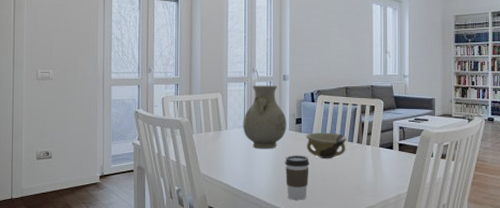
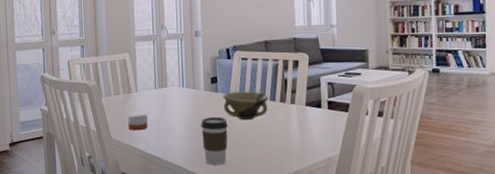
candle: none [217,149,235,166] -> present [128,112,148,131]
vase: present [243,85,287,149] -> none [154,42,201,112]

